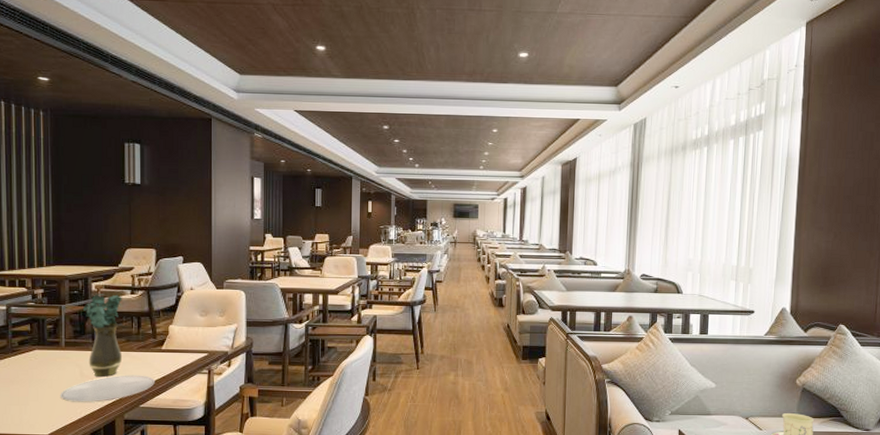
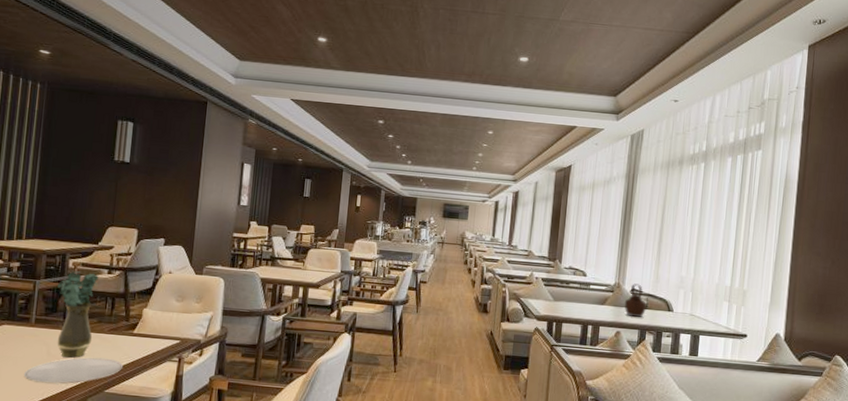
teapot: none [635,269,657,302] -> present [624,283,648,318]

